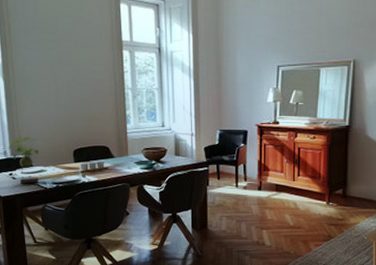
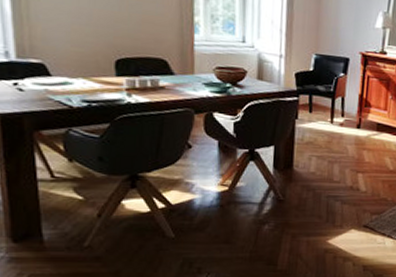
plant: present [8,136,40,184] -> none [11,33,63,100]

